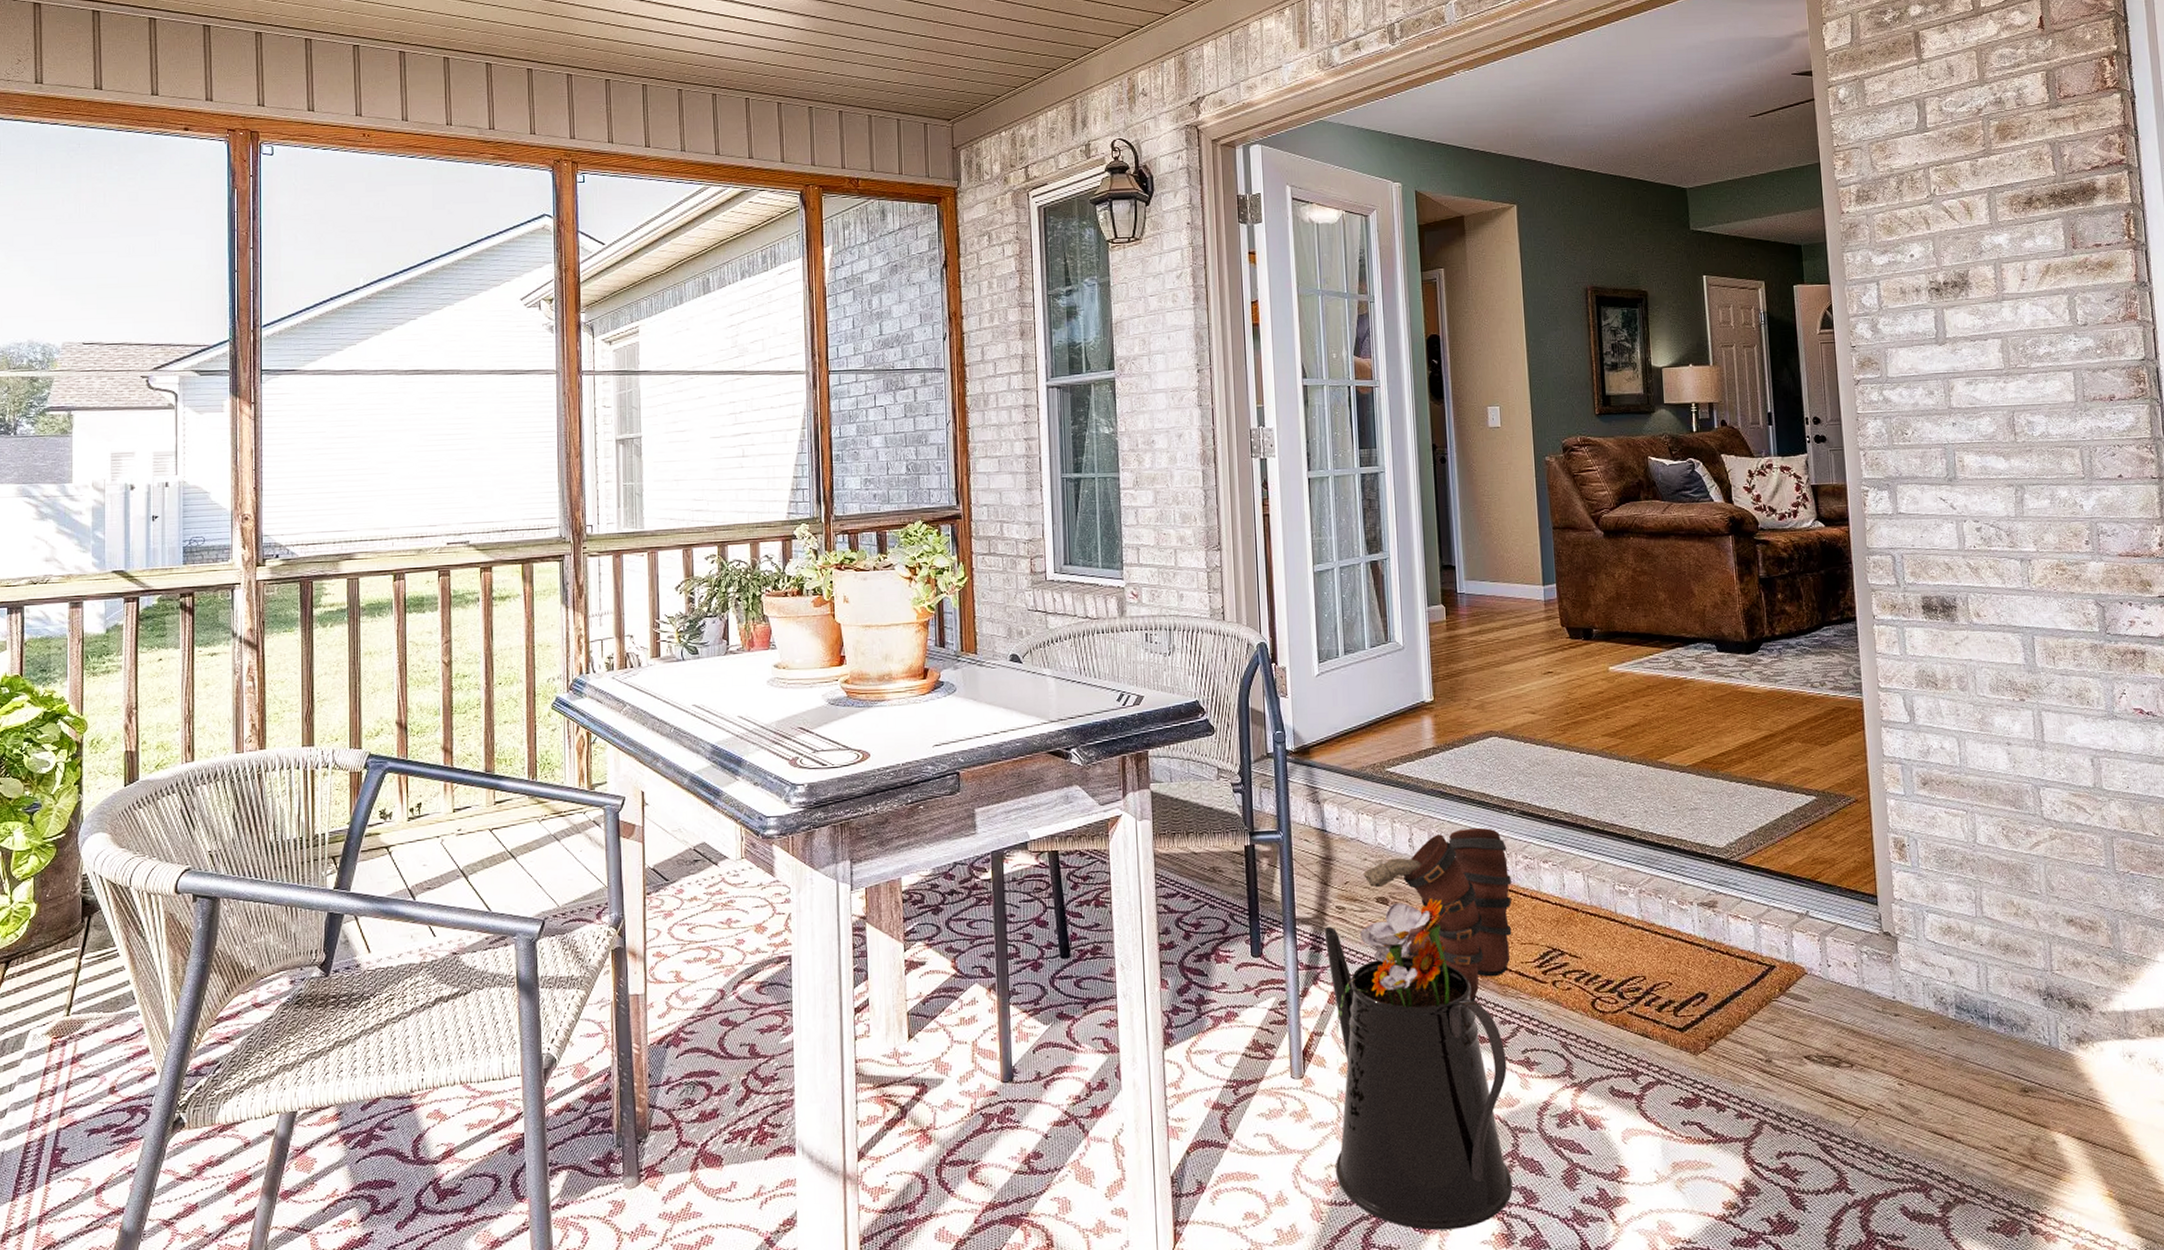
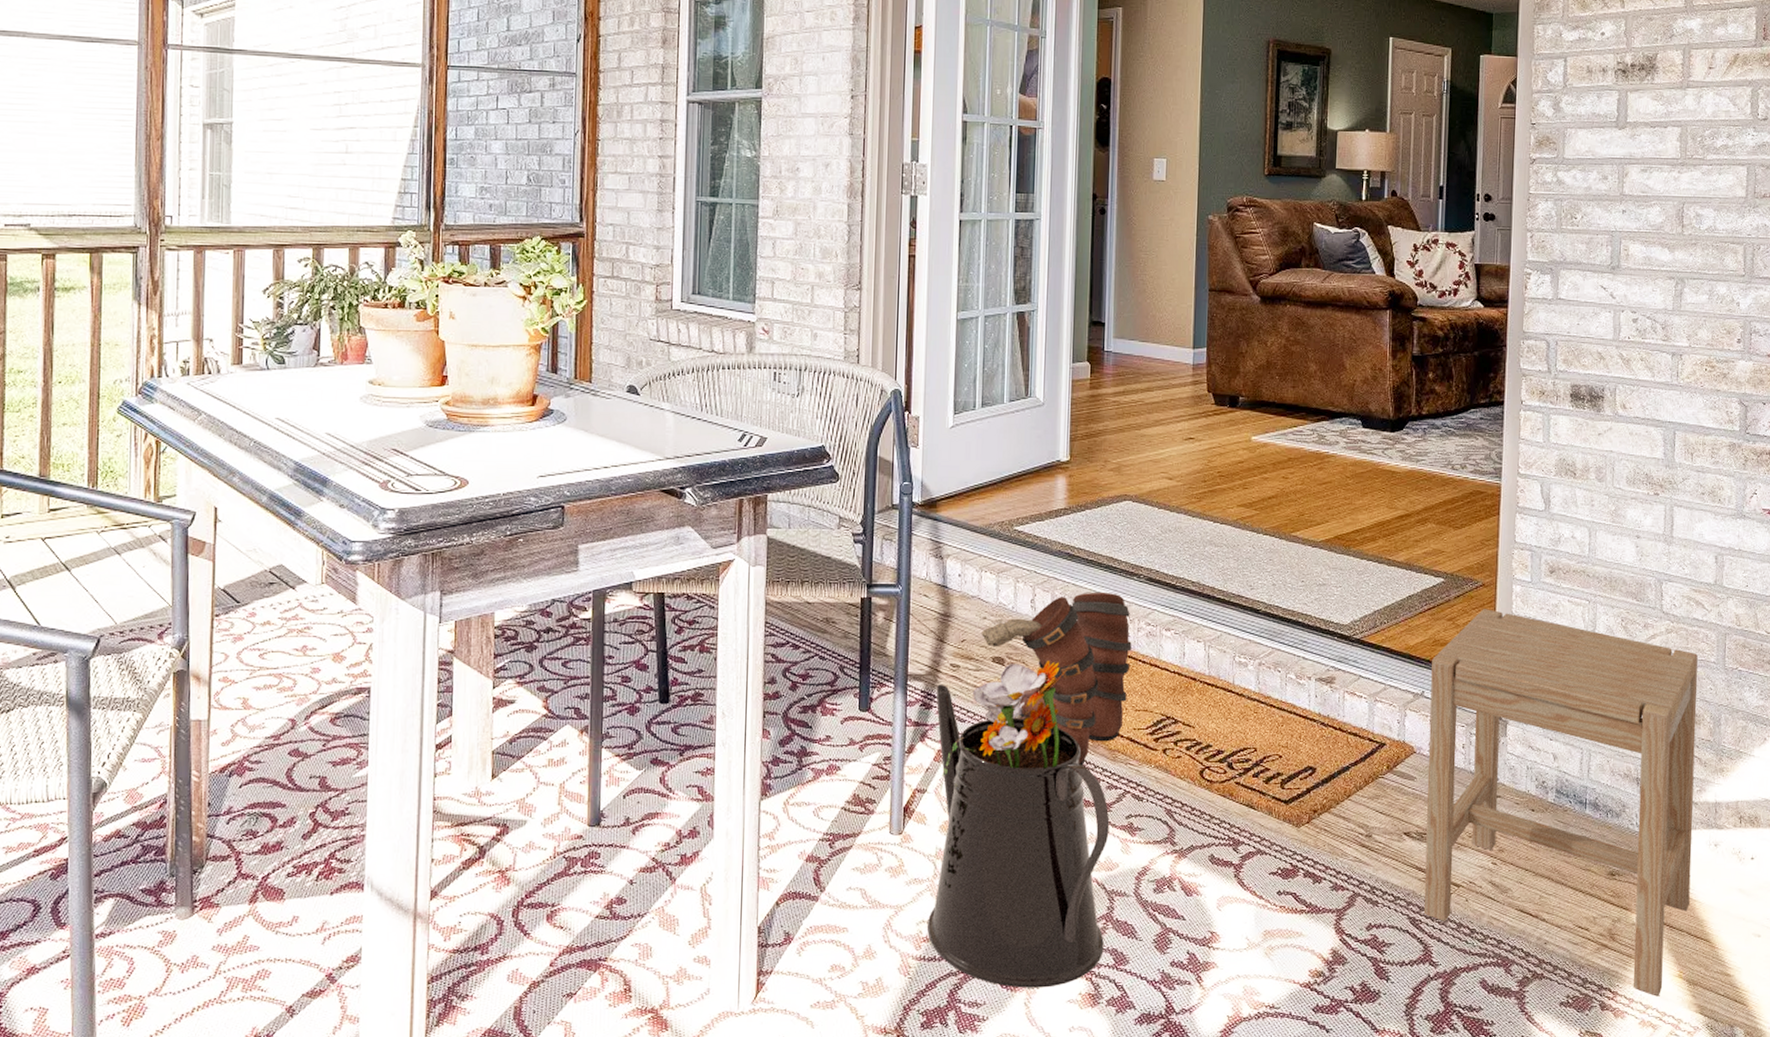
stool: none [1813,824,2111,1218] -> present [1423,609,1698,997]

